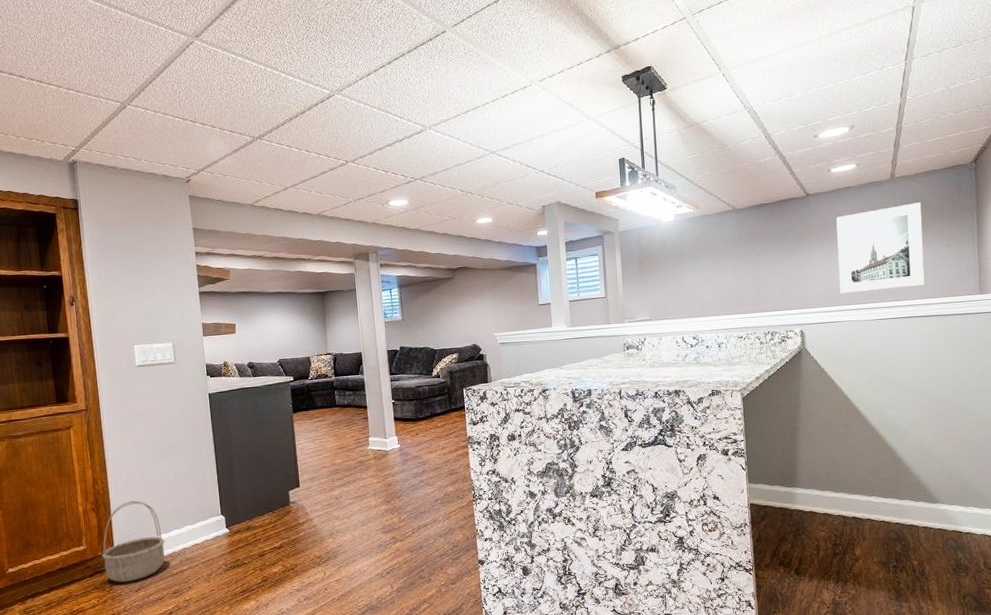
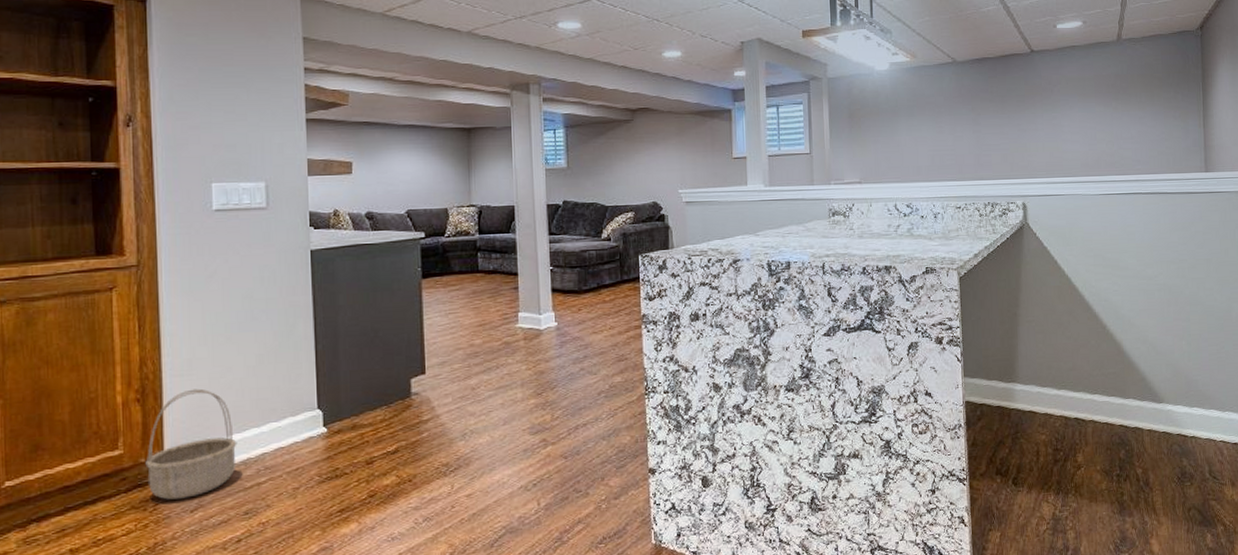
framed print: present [836,202,925,293] -> none [1061,68,1151,163]

